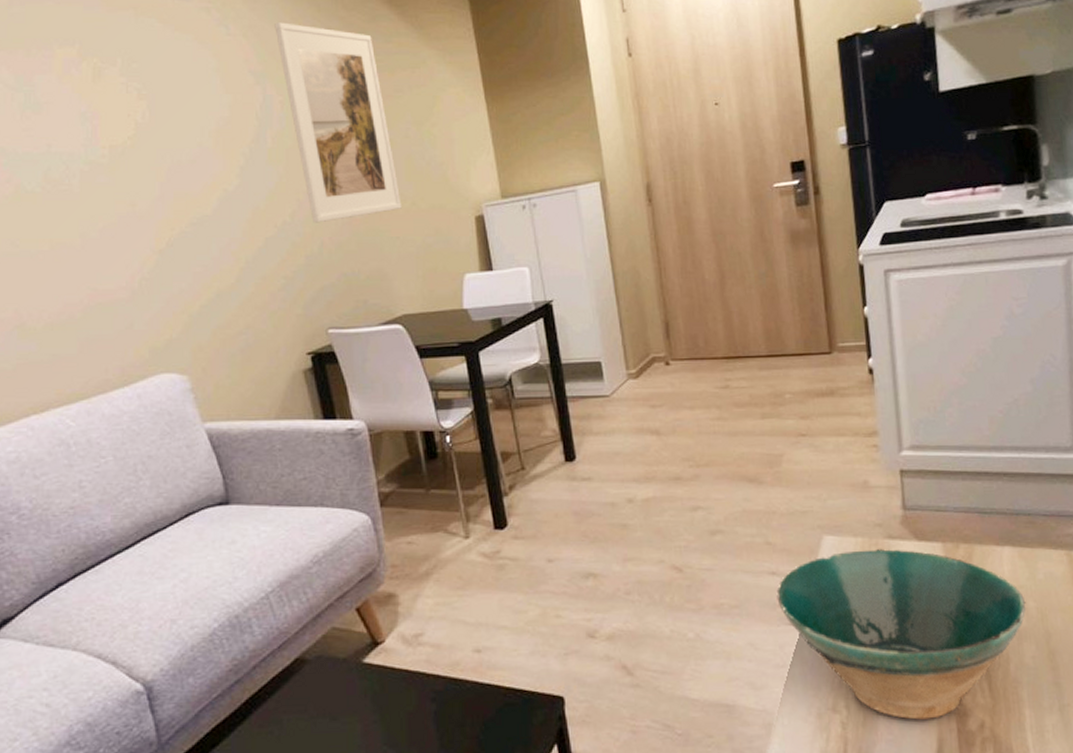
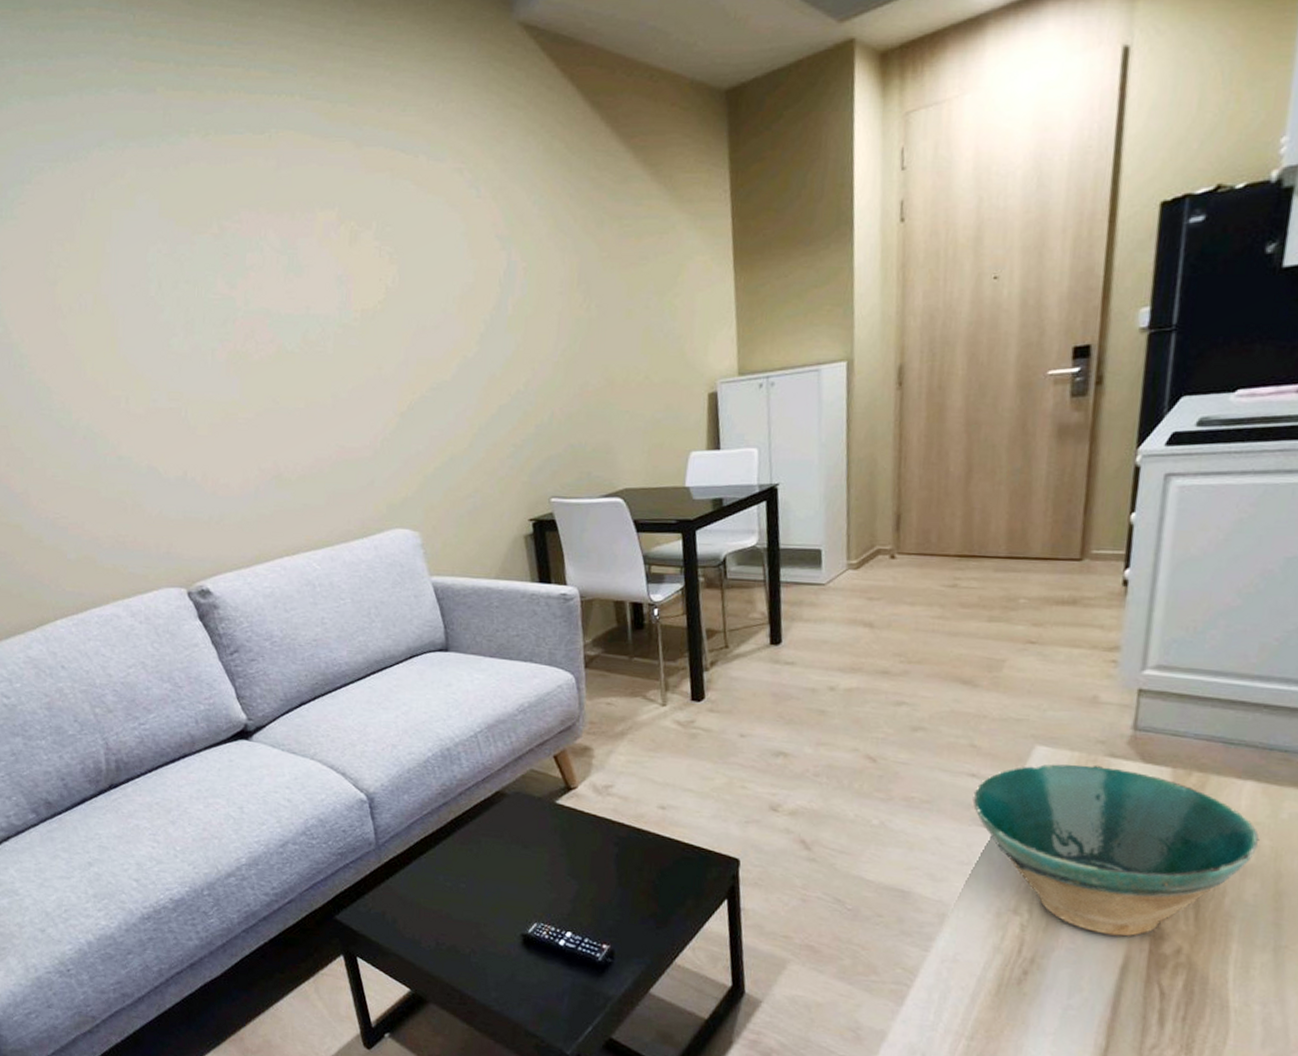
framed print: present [275,22,402,223] -> none [524,184,635,393]

